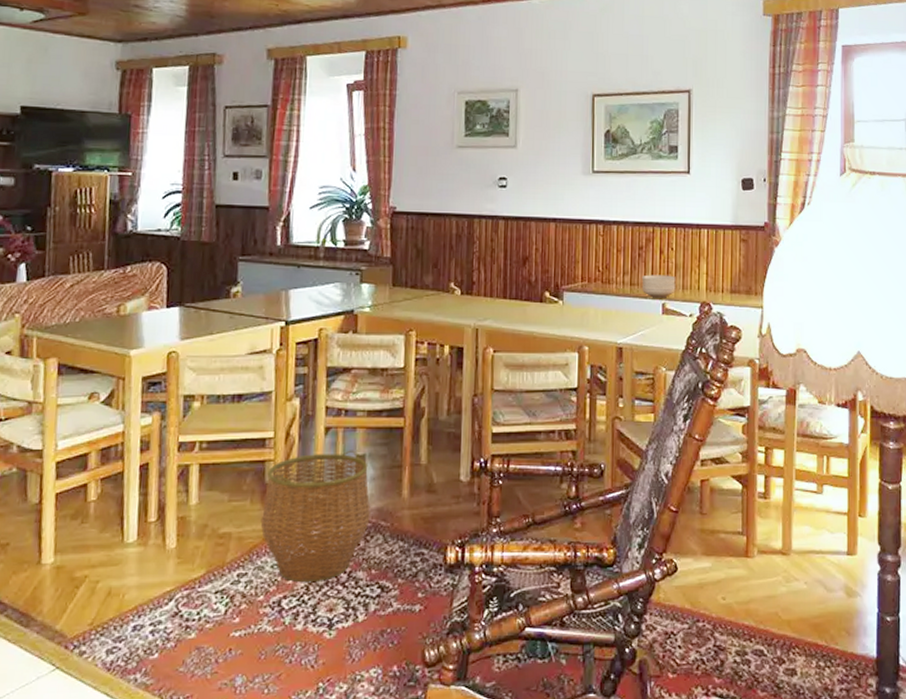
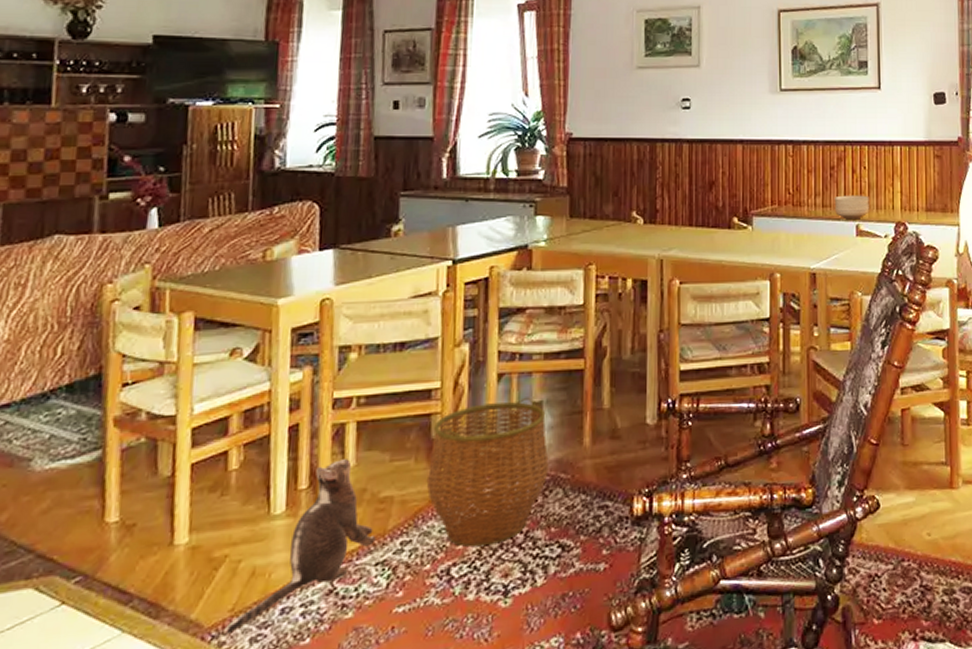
cat: none [84,497,216,645] -> present [224,459,376,634]

